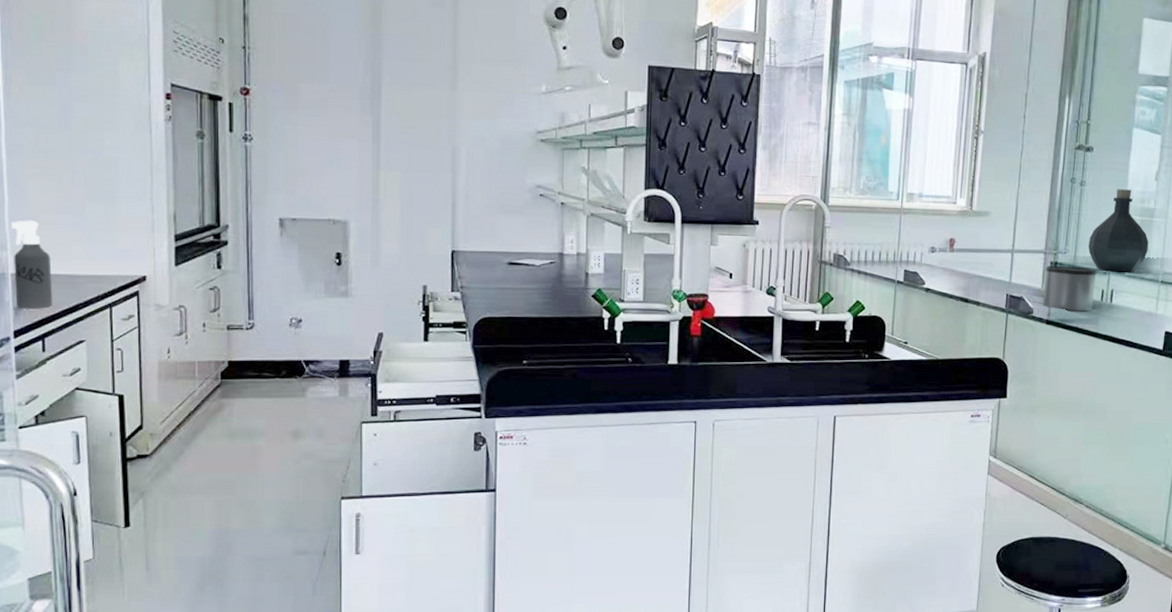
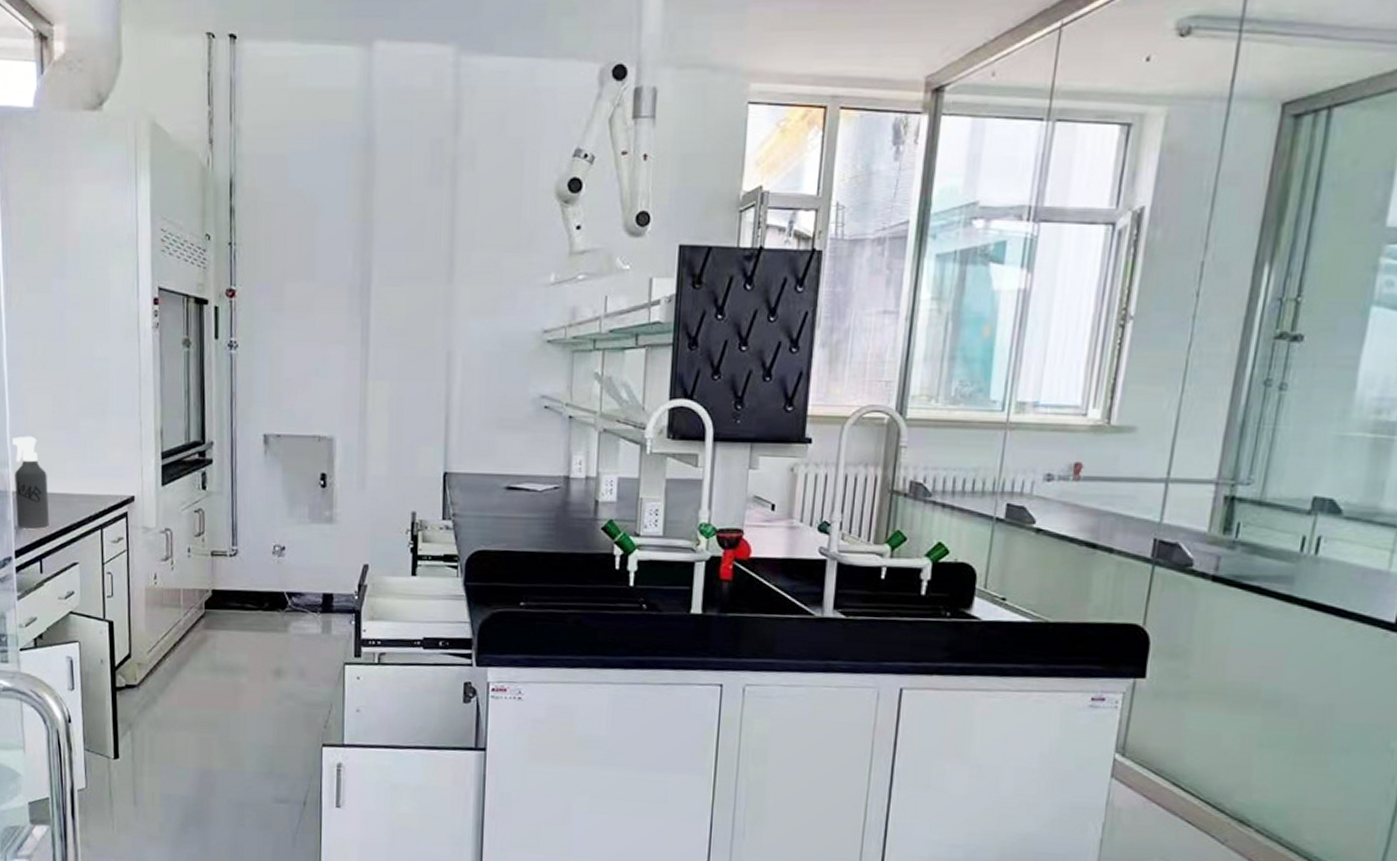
container: present [1042,266,1098,311] -> none [1207,501,1298,565]
flask: present [1088,189,1149,272] -> none [1284,394,1385,513]

